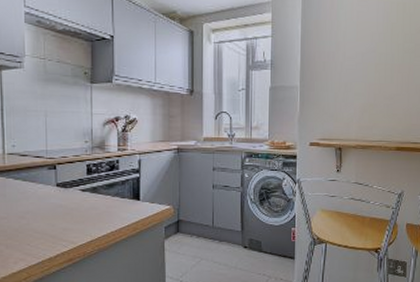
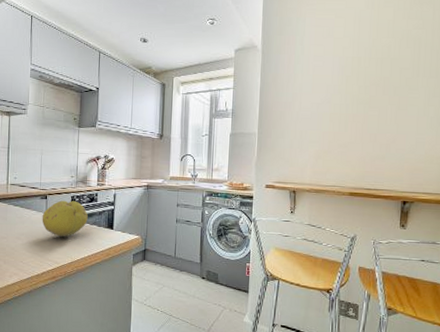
fruit: none [51,170,108,213] -> present [42,200,88,237]

